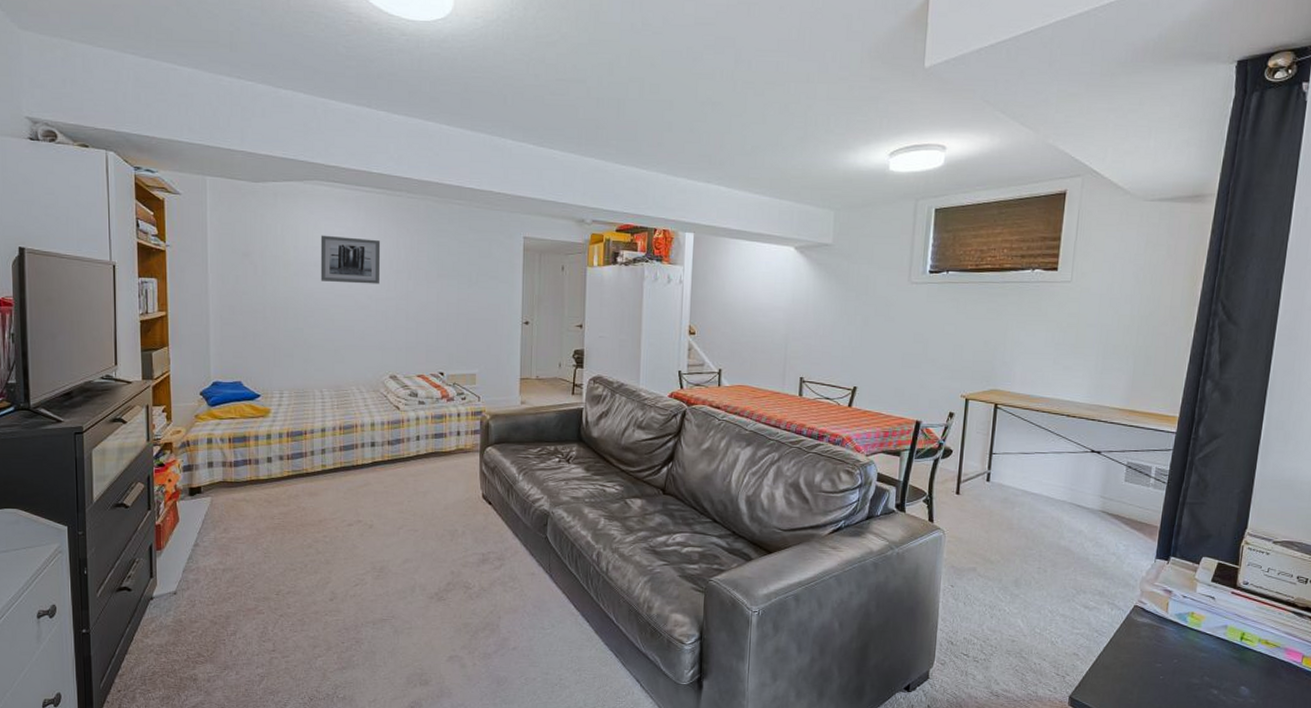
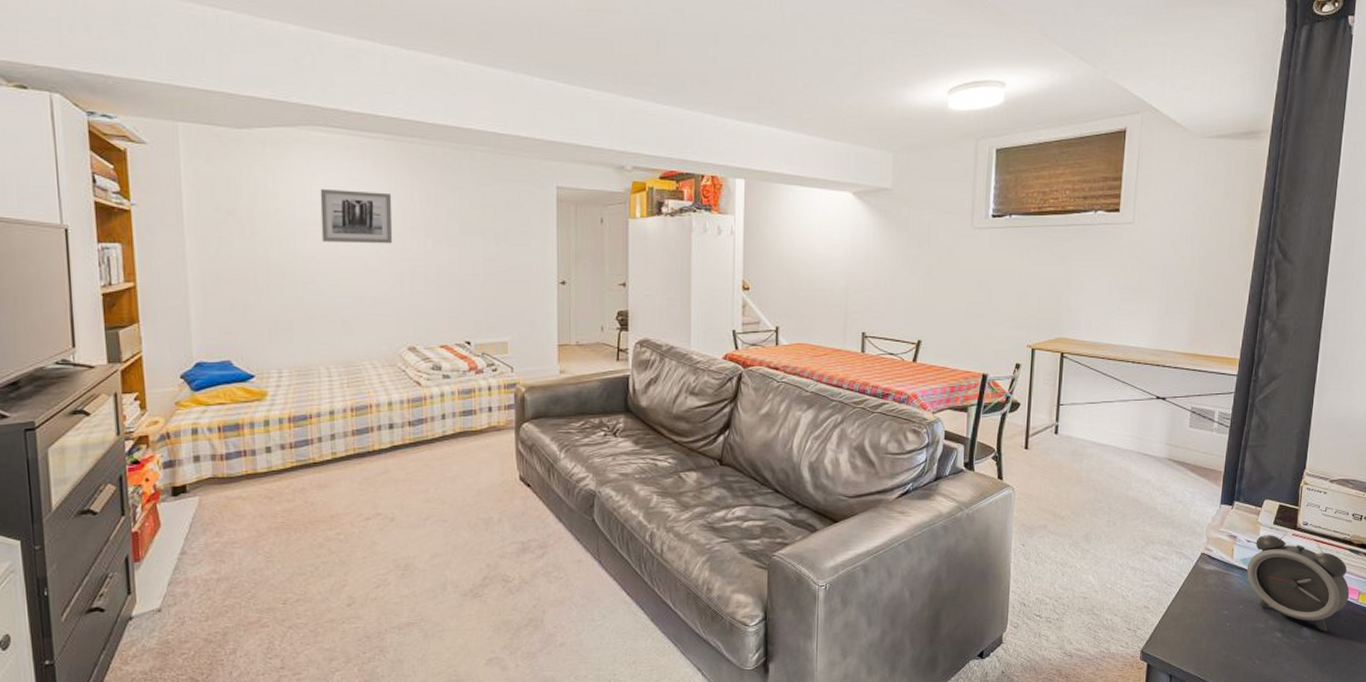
alarm clock: none [1181,590,1293,693] -> present [1246,532,1350,632]

